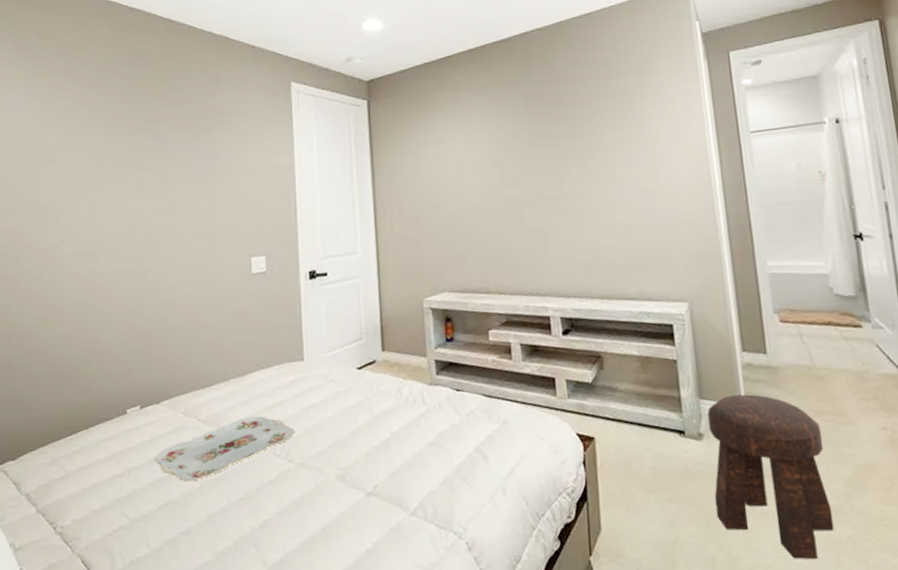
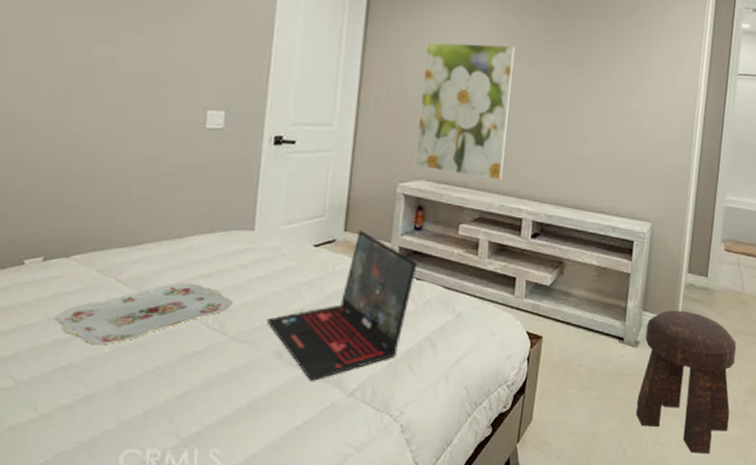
laptop: none [326,348,455,502] -> present [266,229,418,381]
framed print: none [427,149,522,282] -> present [414,42,516,180]

